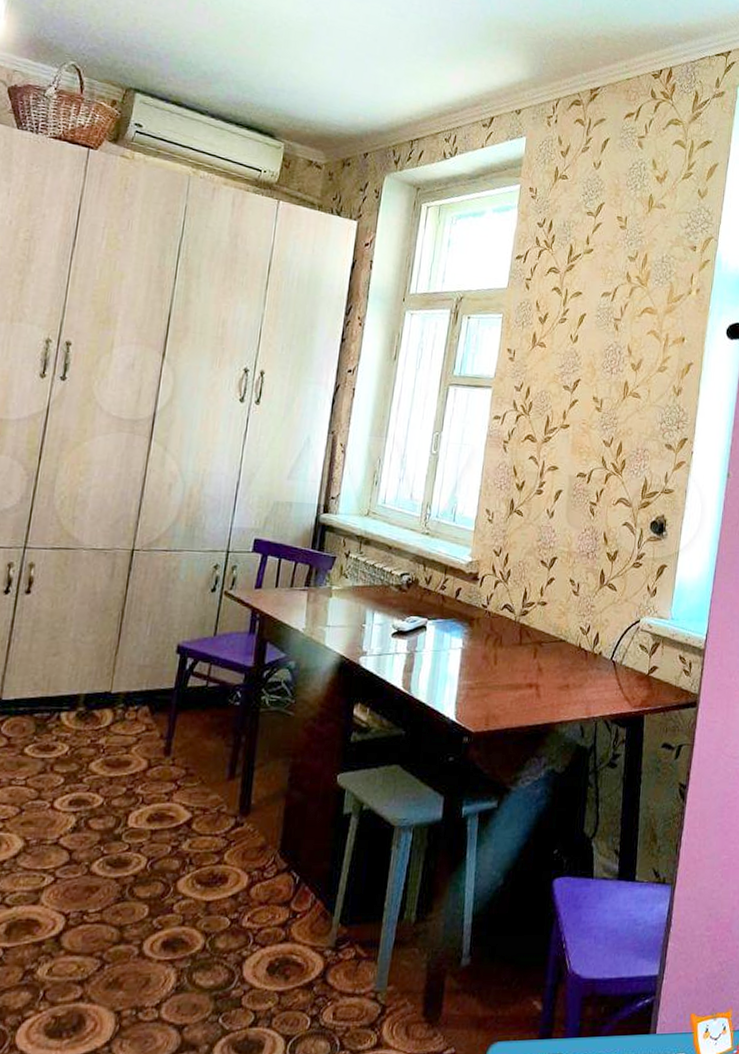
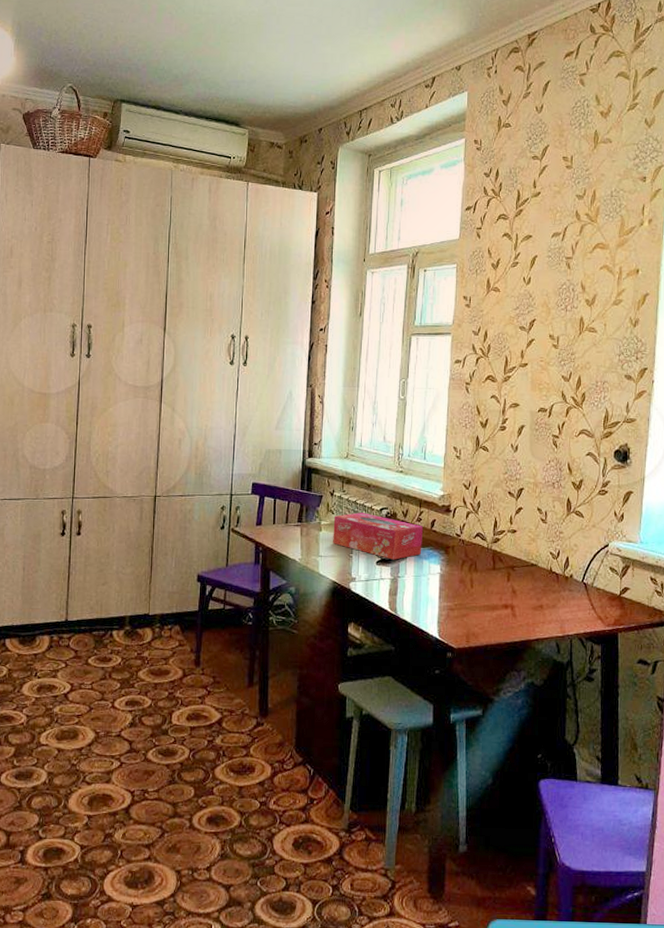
tissue box: none [344,577,447,632] -> present [333,512,423,560]

